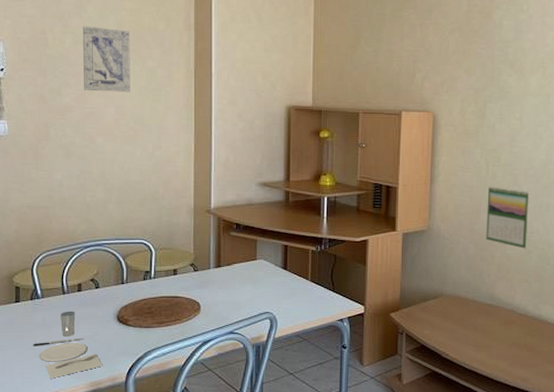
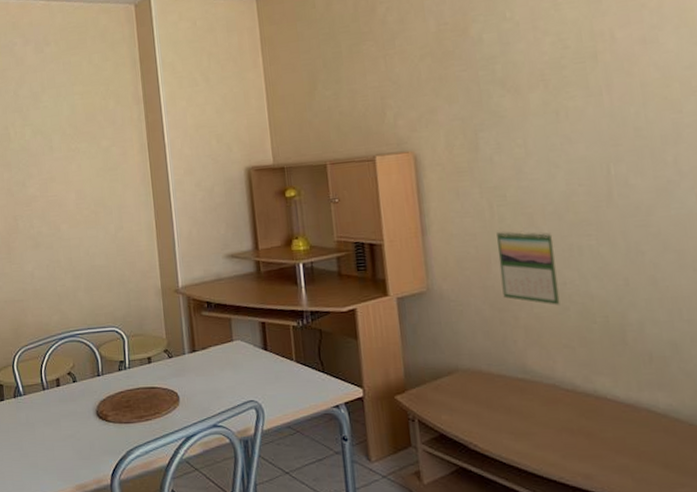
place setting: present [33,311,103,379] -> none [19,407,87,482]
wall art: present [82,25,130,92] -> none [39,113,89,179]

